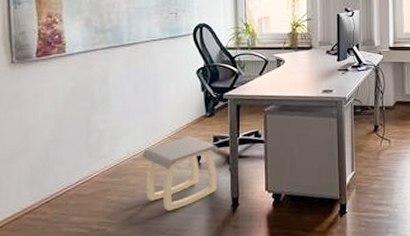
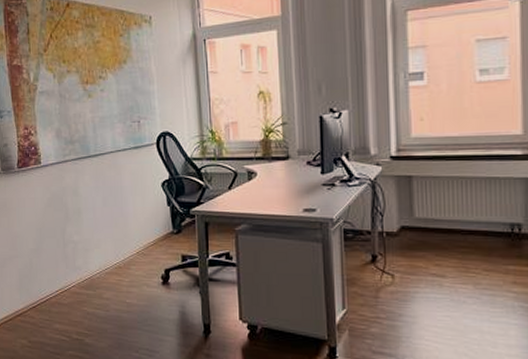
stool: present [142,136,219,211] -> none [113,253,188,329]

